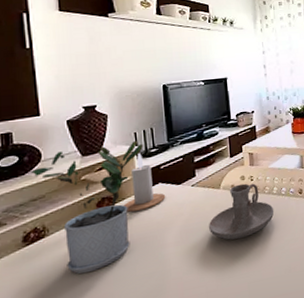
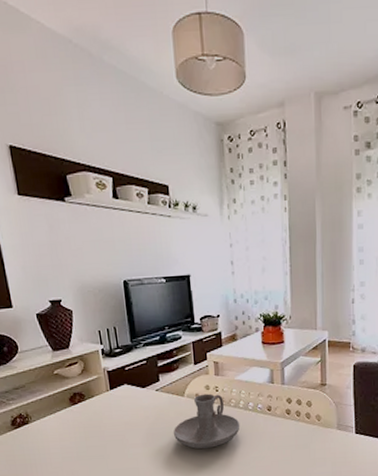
potted plant: present [31,140,143,274] -> none [11,338,108,460]
candle: present [123,152,166,212] -> none [93,351,132,409]

